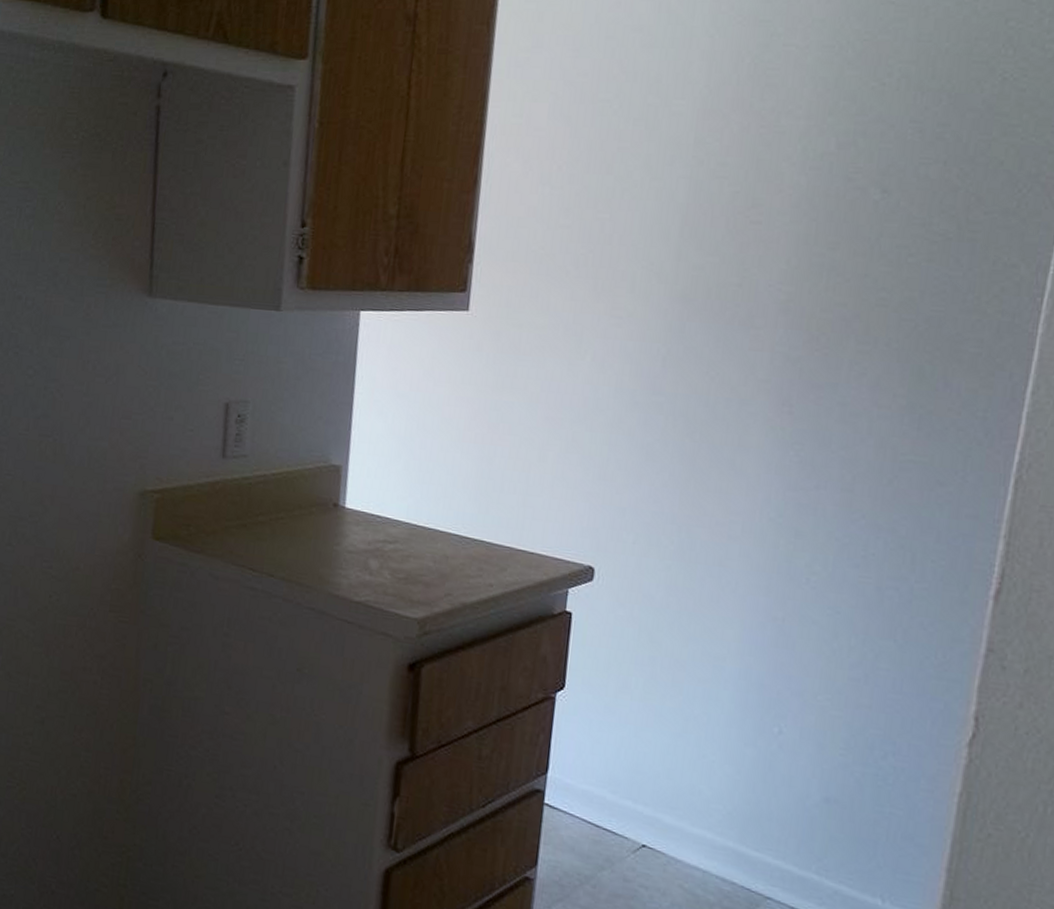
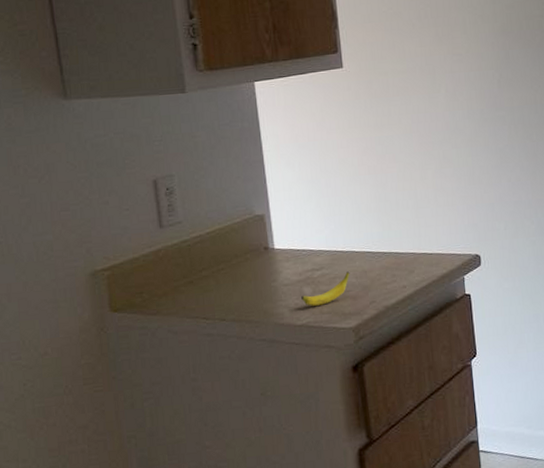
banana: none [365,552,428,585] -> present [301,271,350,306]

